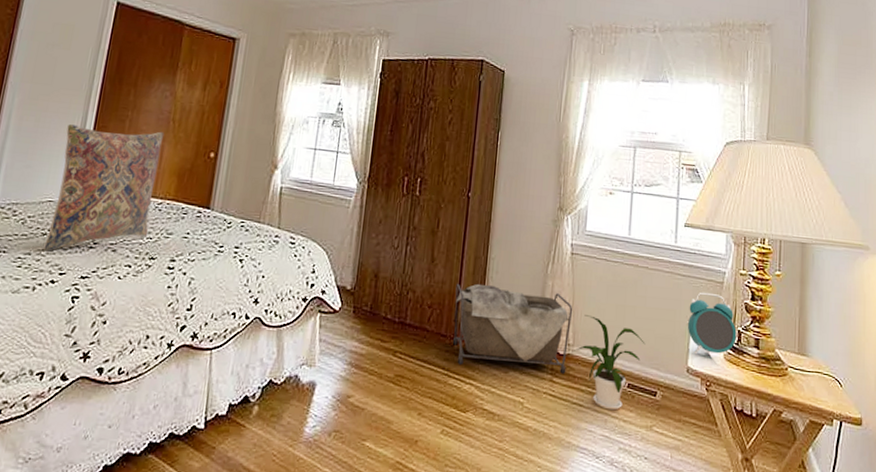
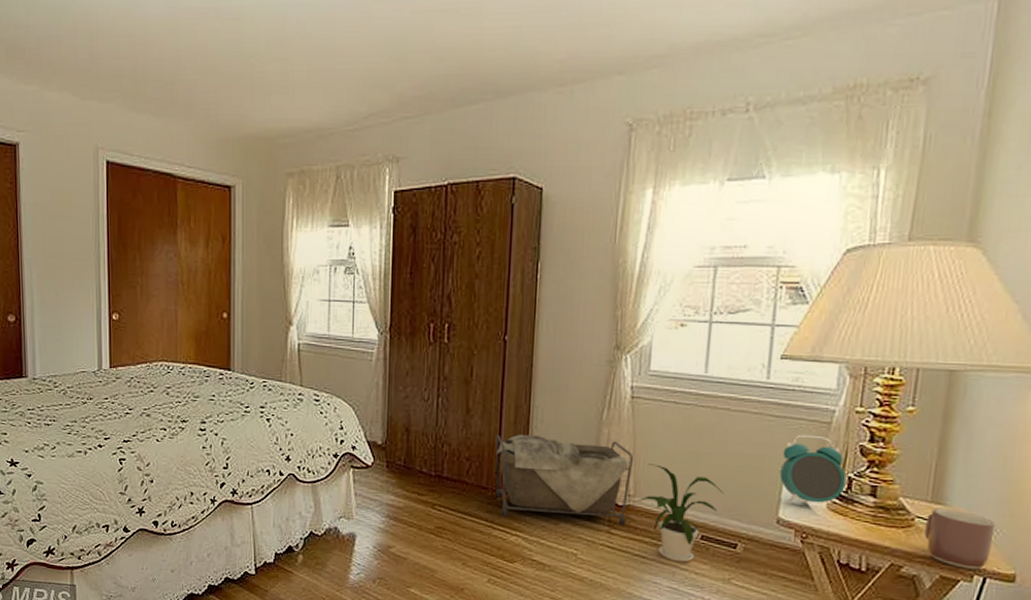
pillow: present [43,124,164,252] -> none [85,295,176,419]
mug: none [796,359,844,414] -> present [924,509,996,570]

